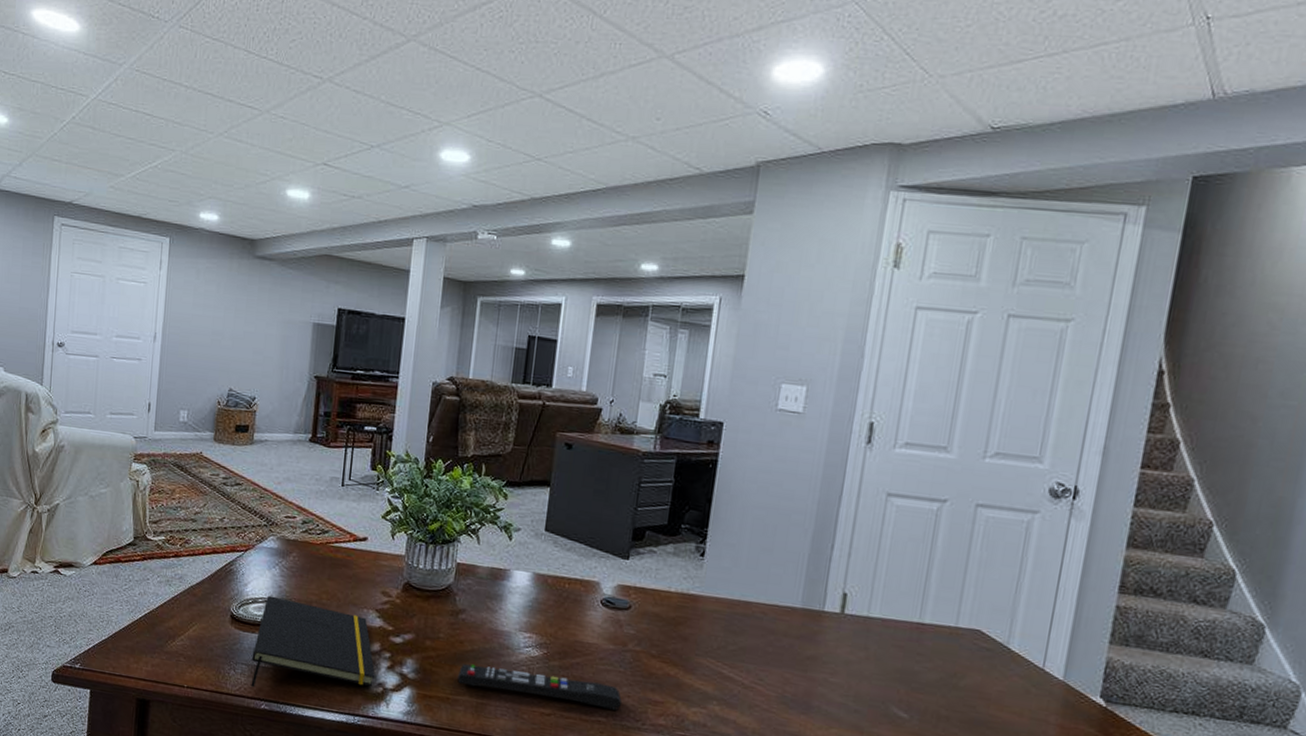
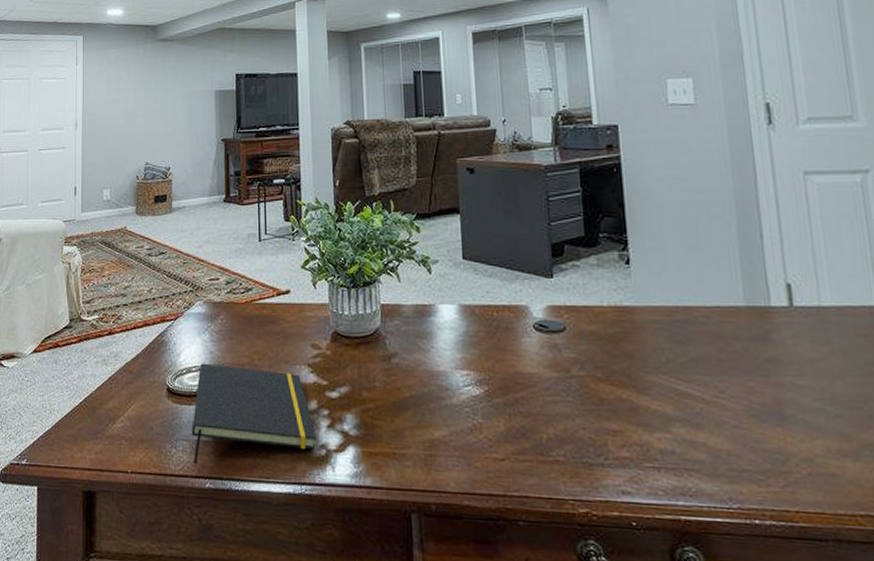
remote control: present [456,664,623,710] -> none [400,412,579,446]

